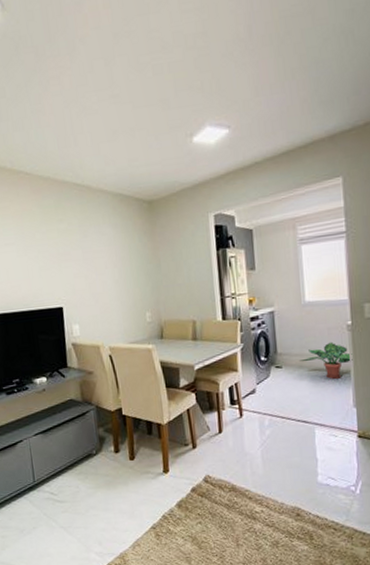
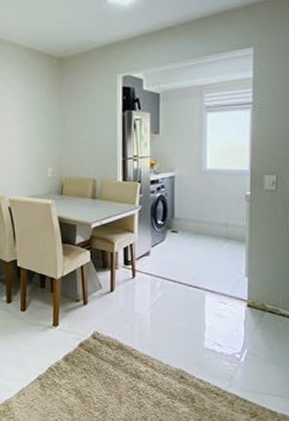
potted plant: present [299,341,353,379] -> none [195,210,249,247]

